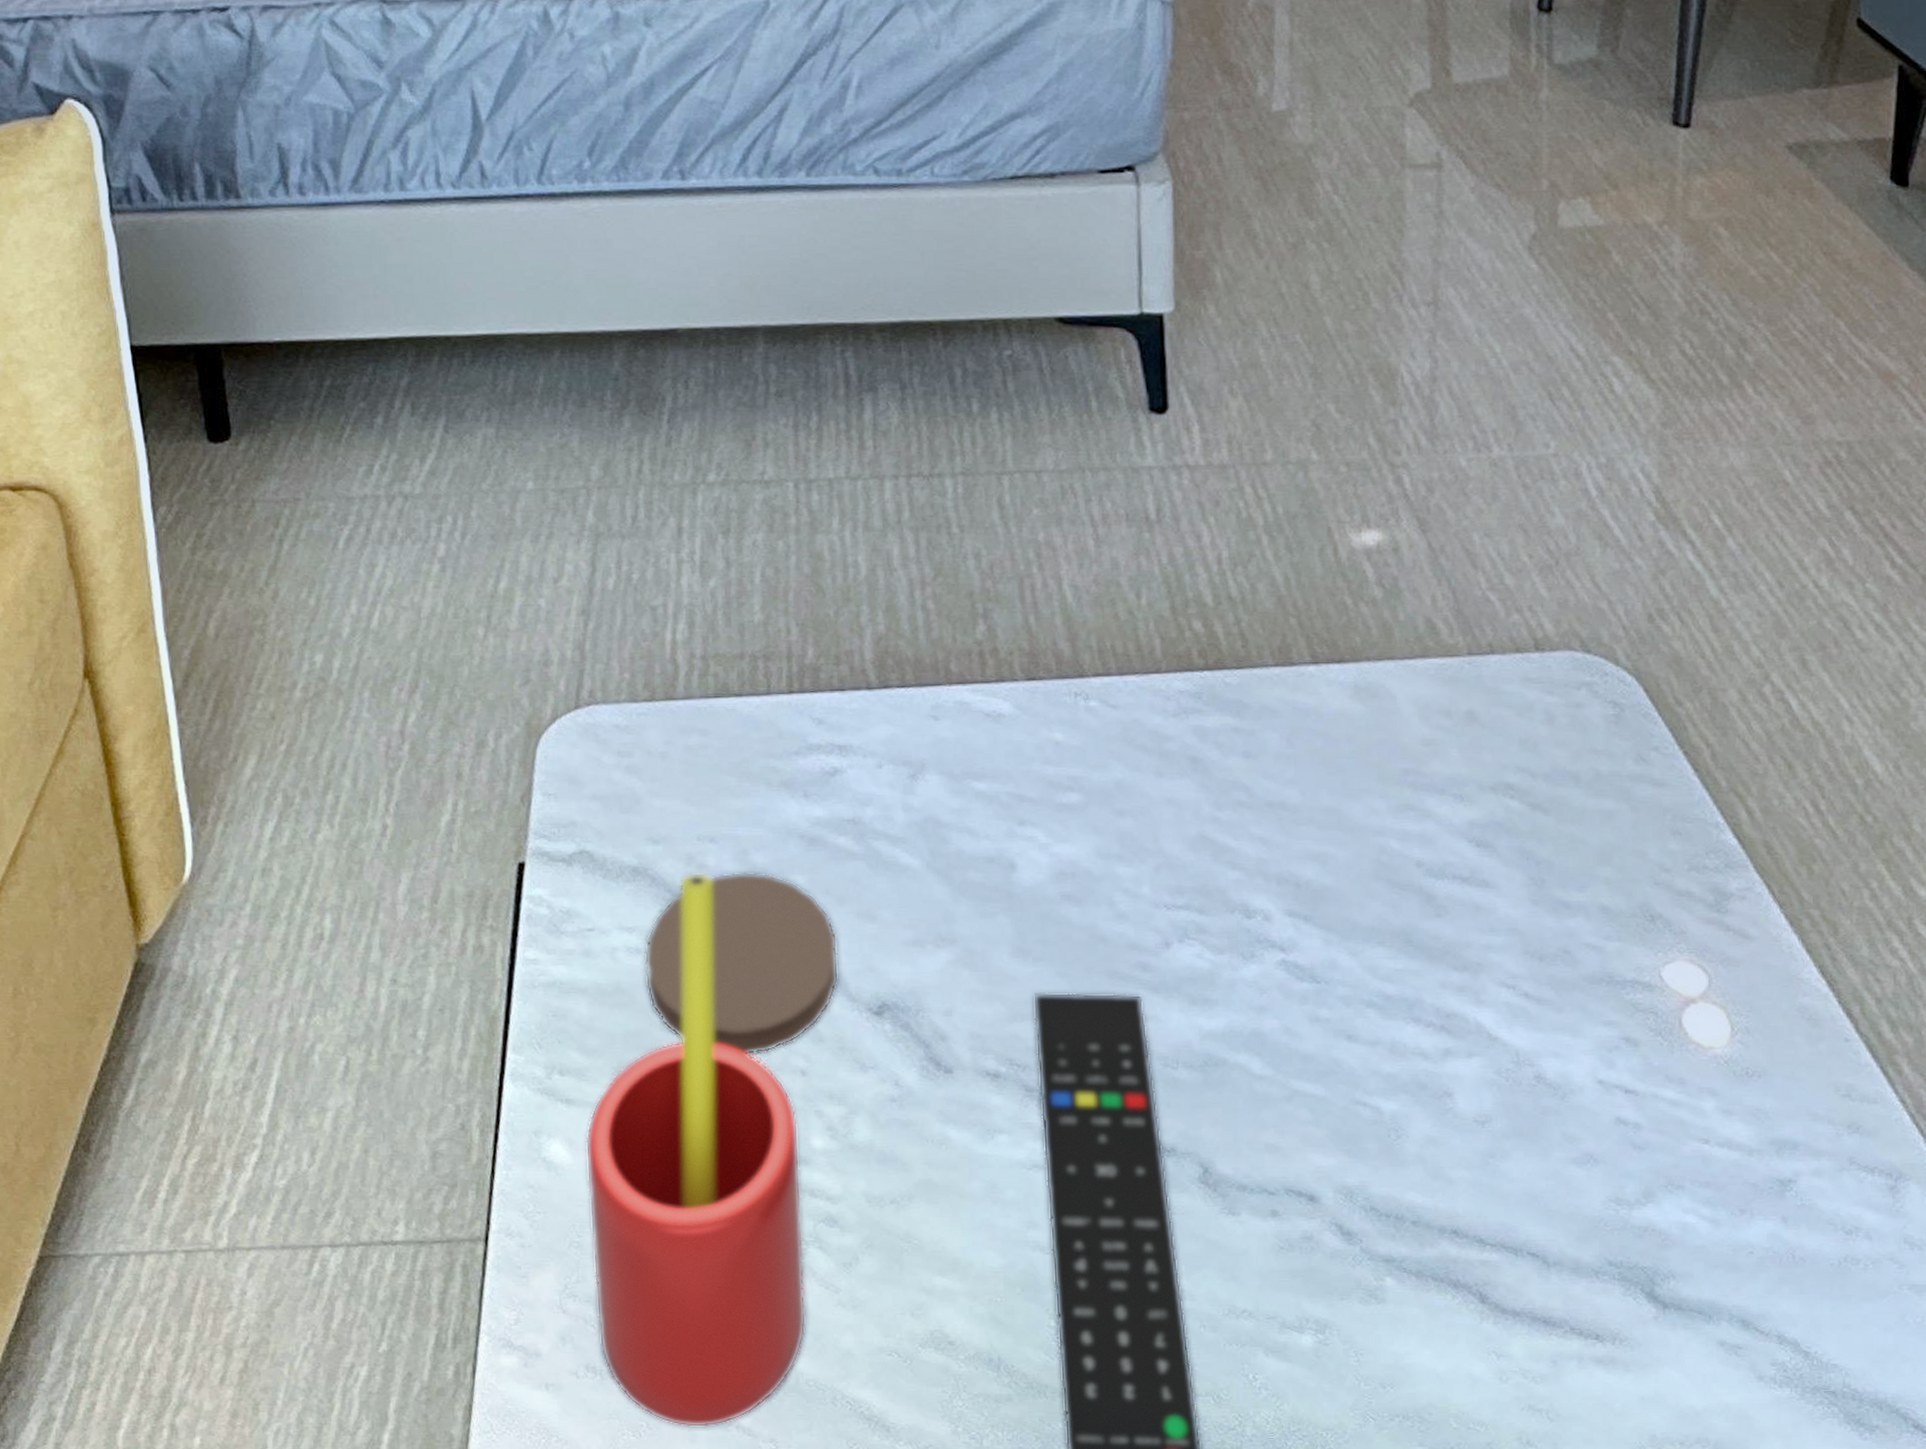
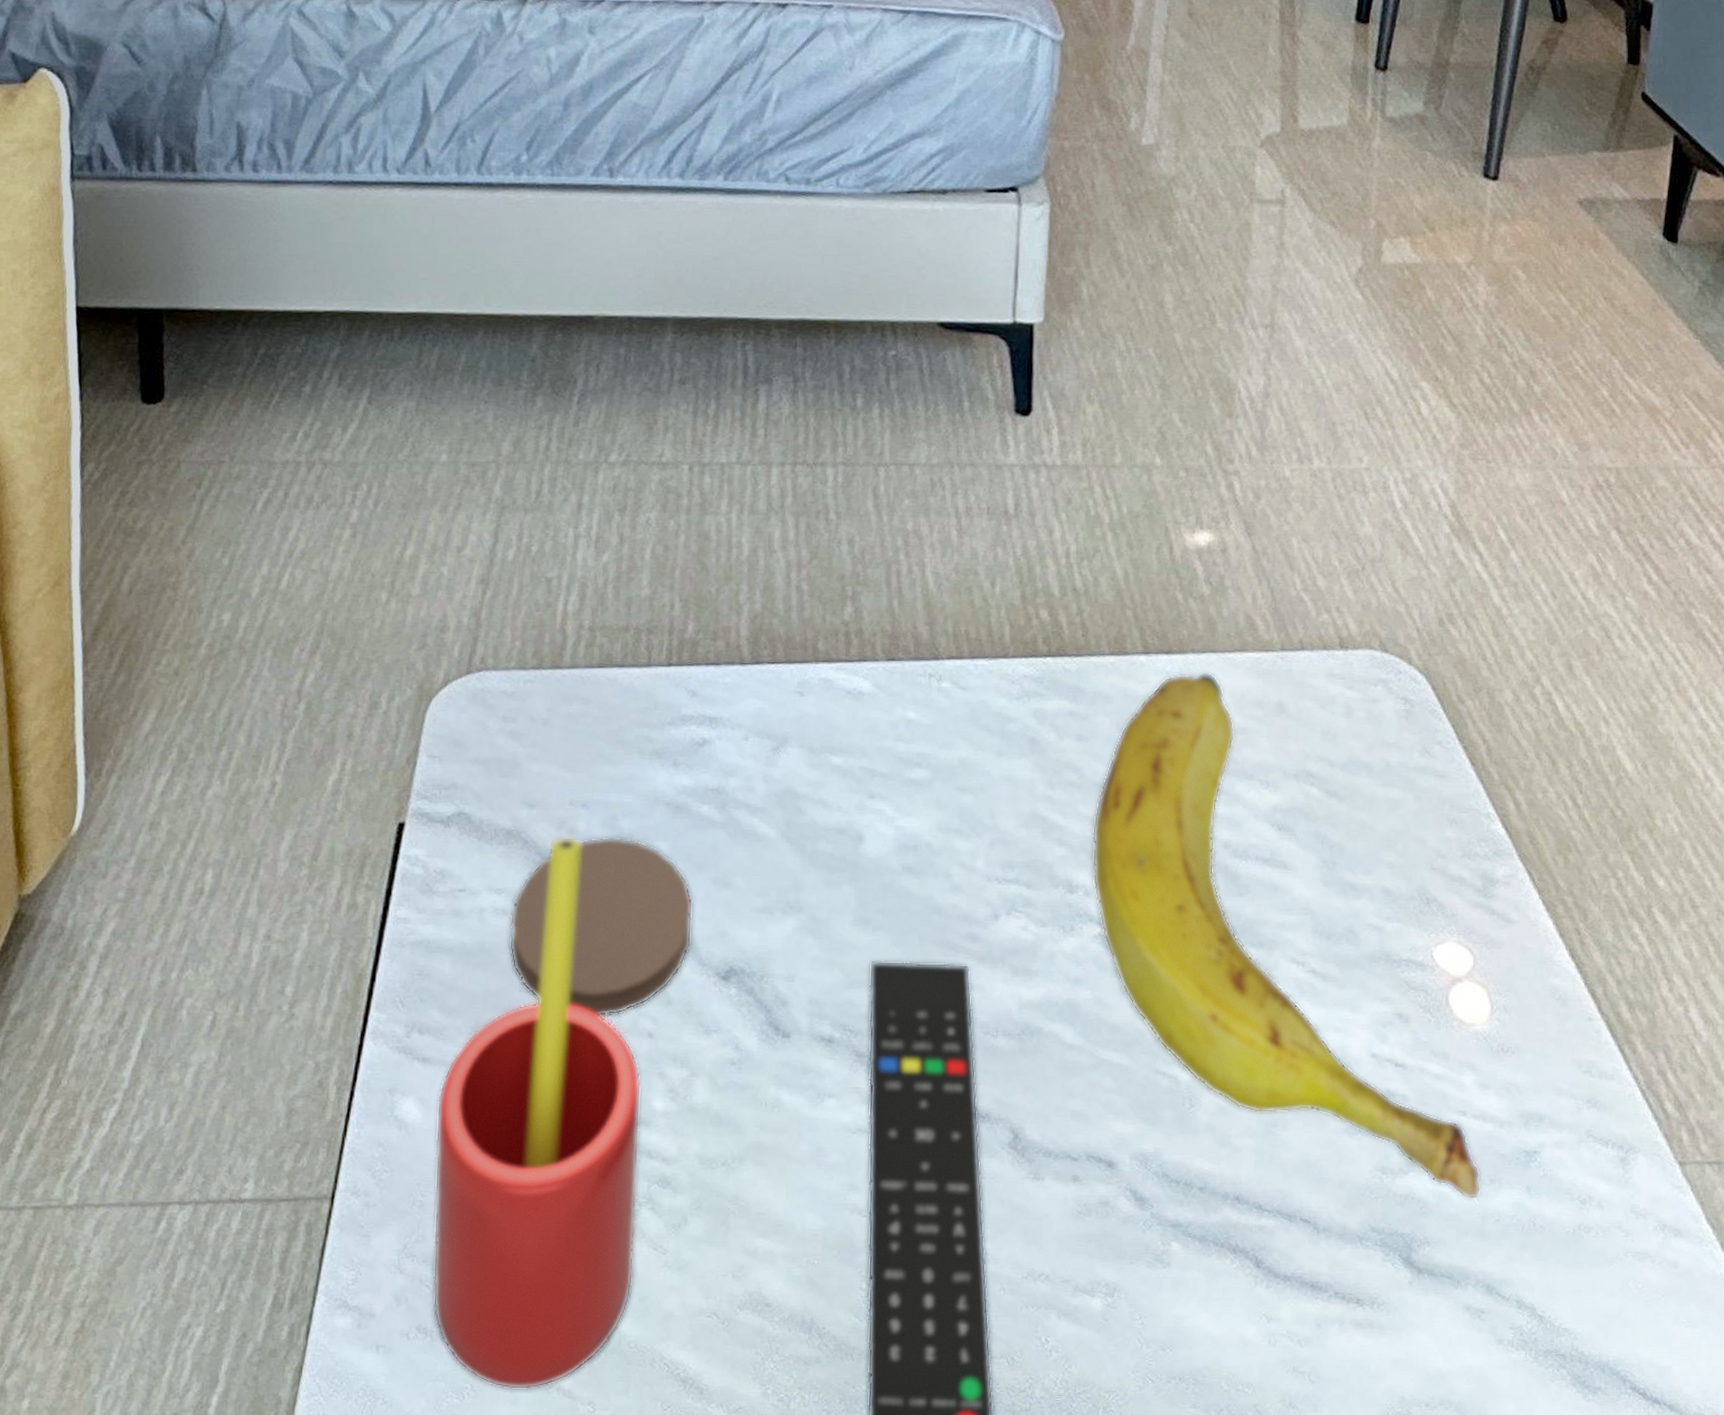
banana: none [1267,681,1731,1231] -> present [1092,672,1481,1200]

